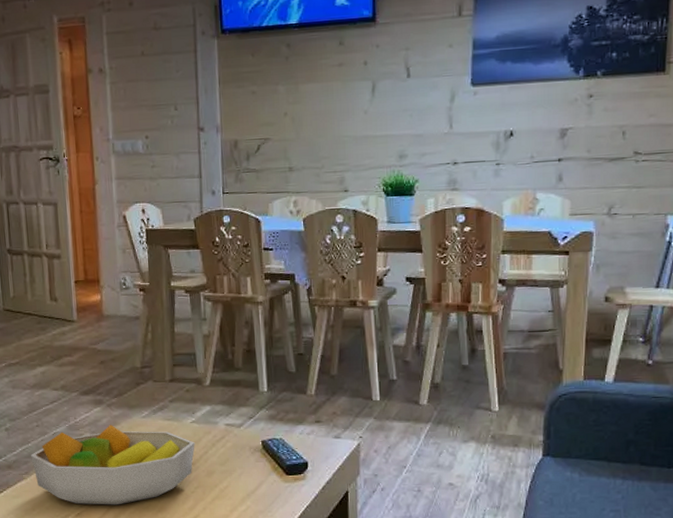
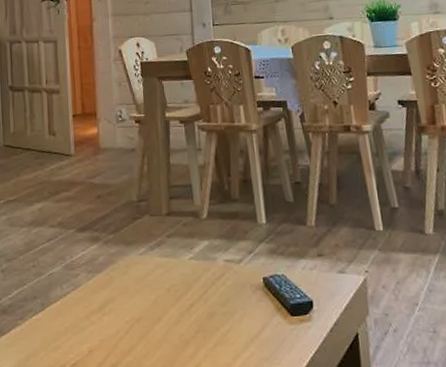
fruit bowl: present [31,424,195,505] -> none [26,262,194,354]

